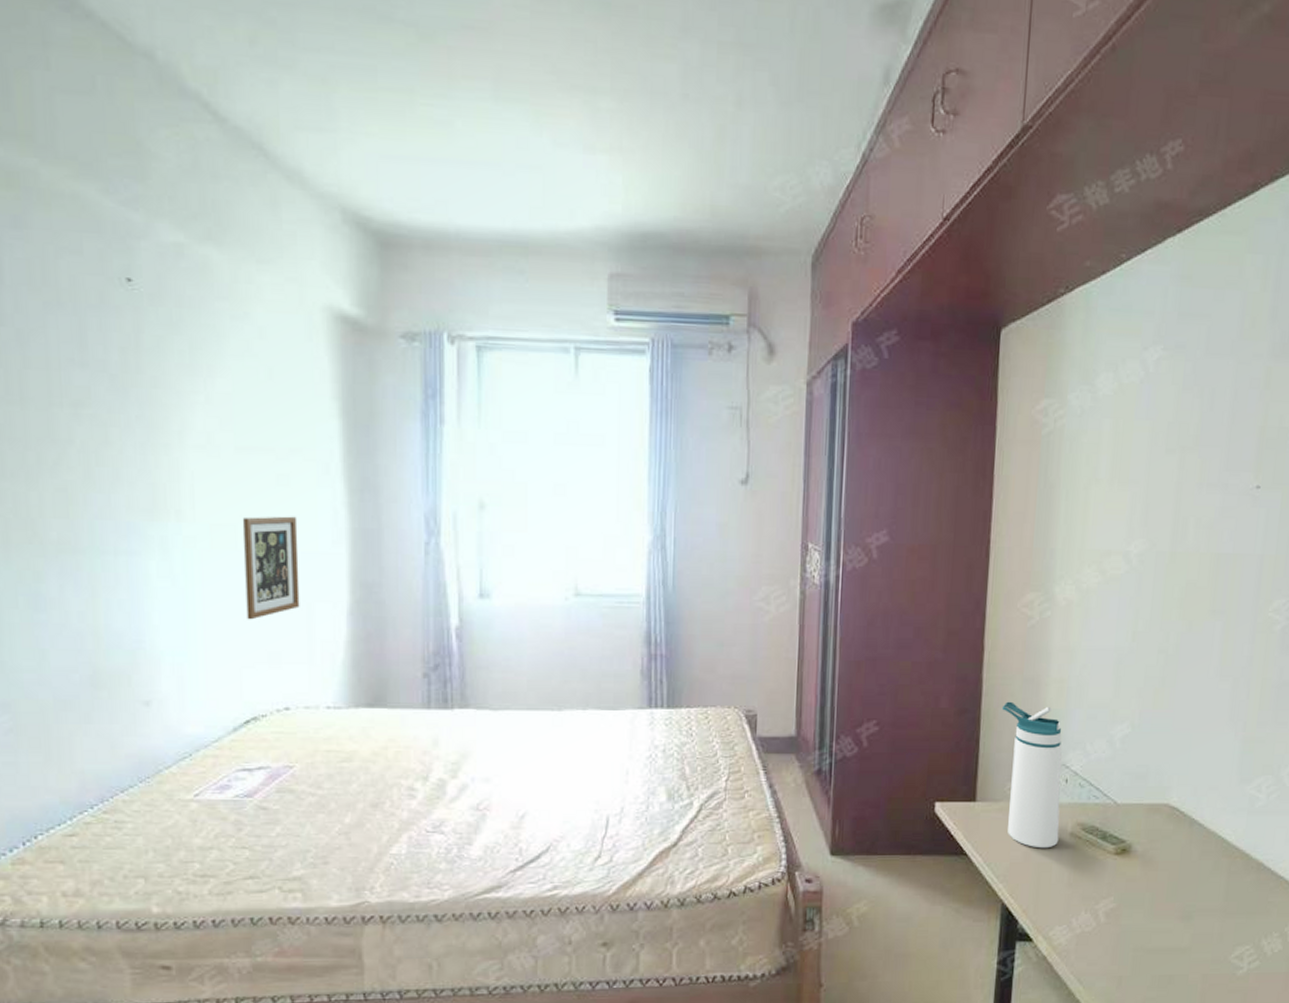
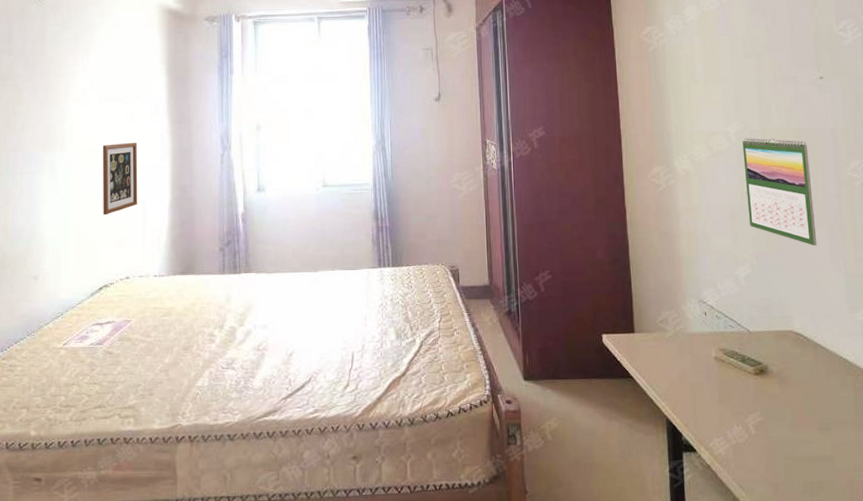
water bottle: present [1001,701,1062,849] -> none [645,251,706,371]
calendar: none [1137,561,1226,703] -> present [742,138,817,246]

